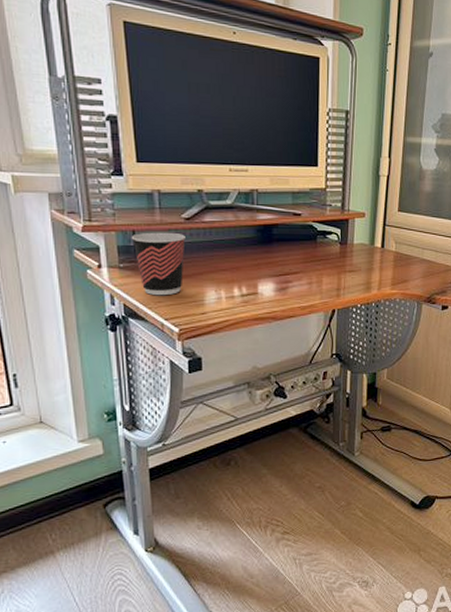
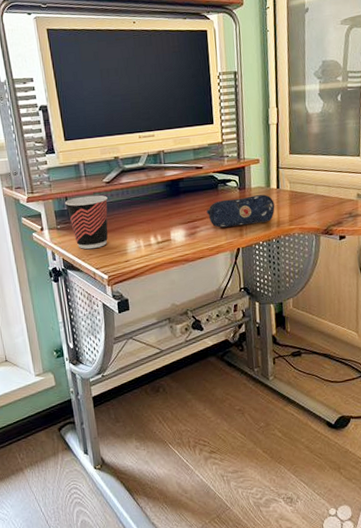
pencil case: none [301,253,377,285] -> present [206,194,275,228]

